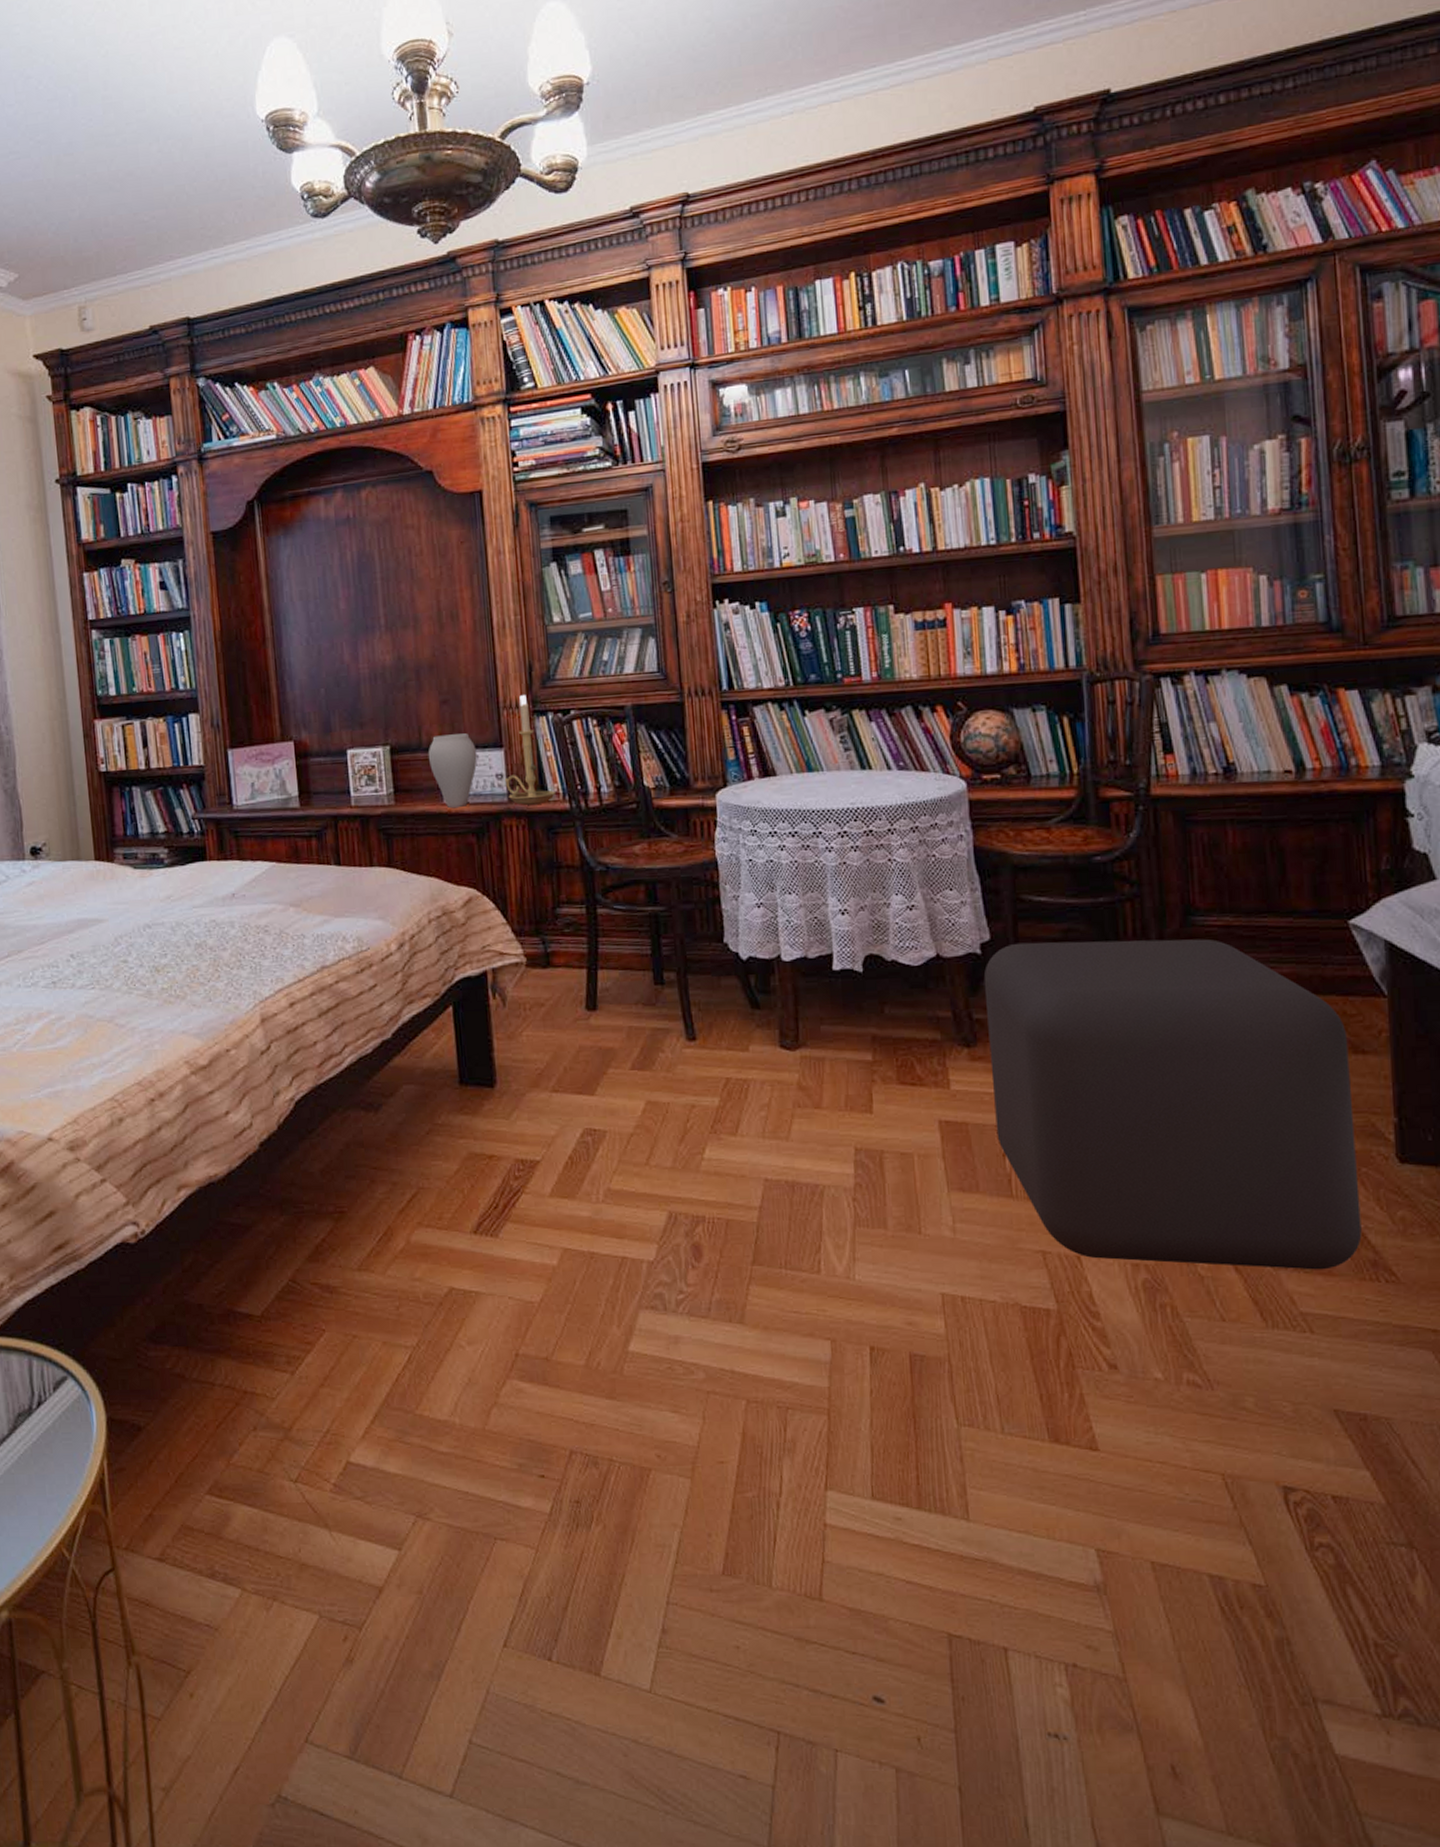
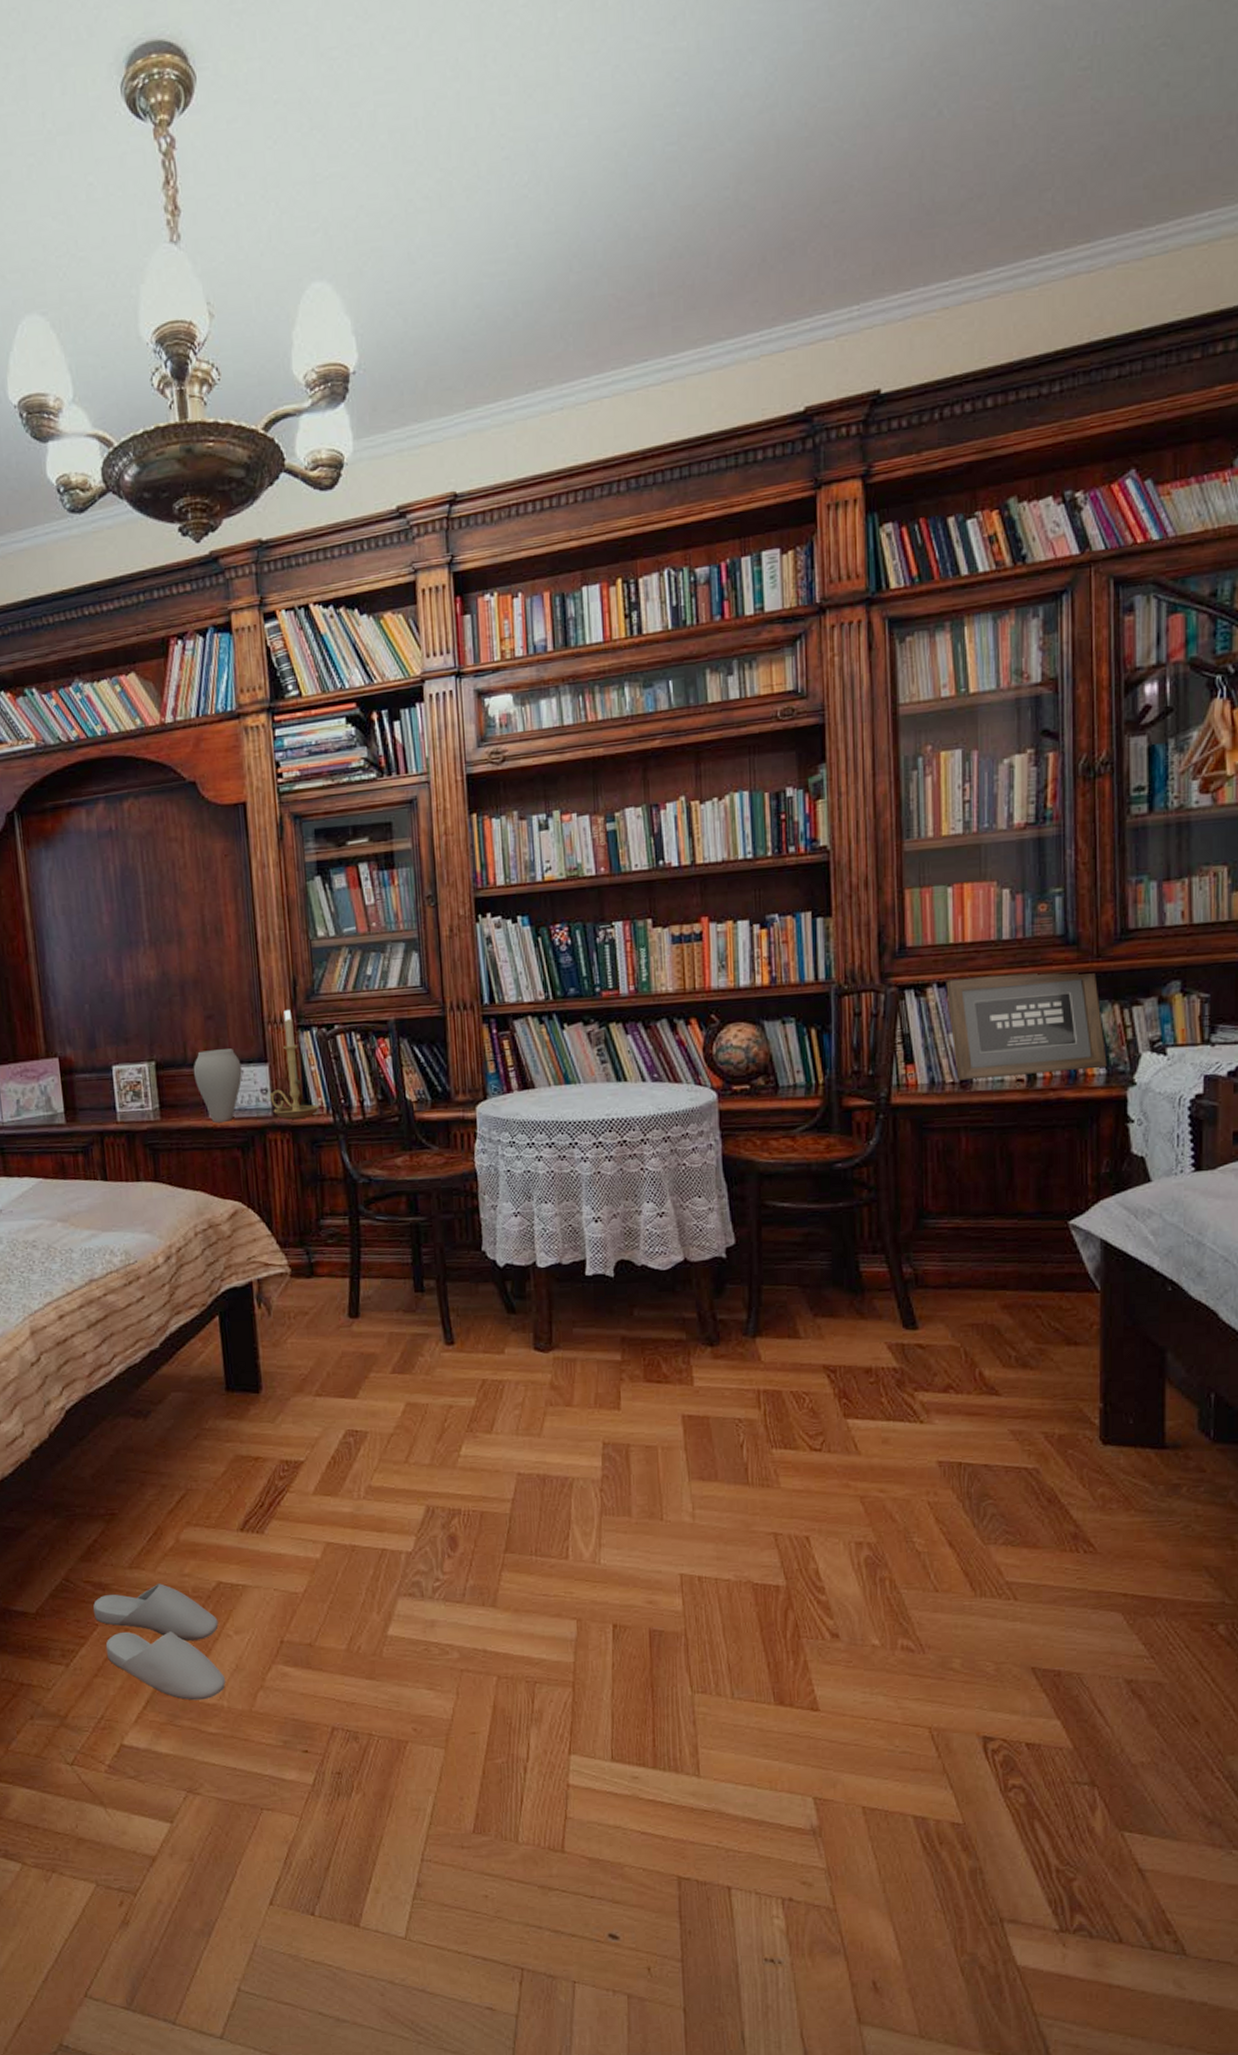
slippers: none [320,1288,458,1416] -> present [93,1583,226,1701]
cube: present [983,938,1362,1270] -> none [728,1240,1065,1544]
picture frame: none [1204,660,1381,772] -> present [946,972,1107,1081]

